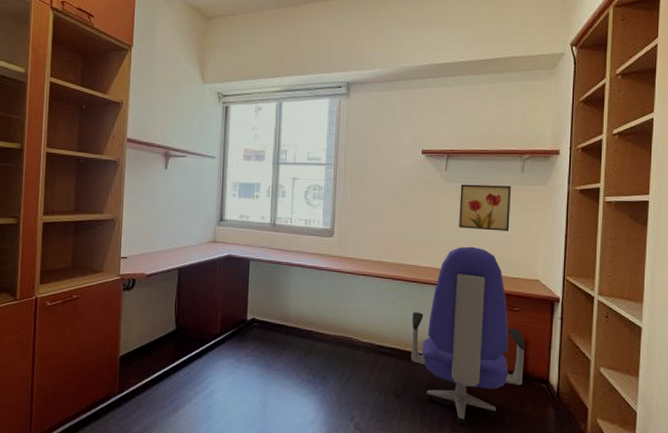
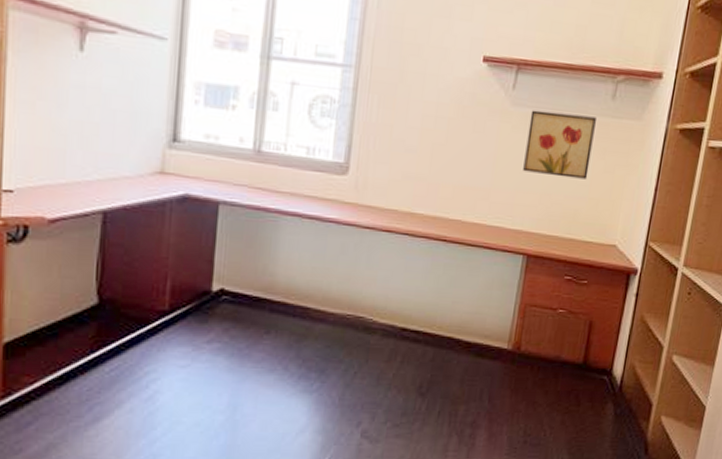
office chair: present [411,246,526,424] -> none [443,197,590,427]

